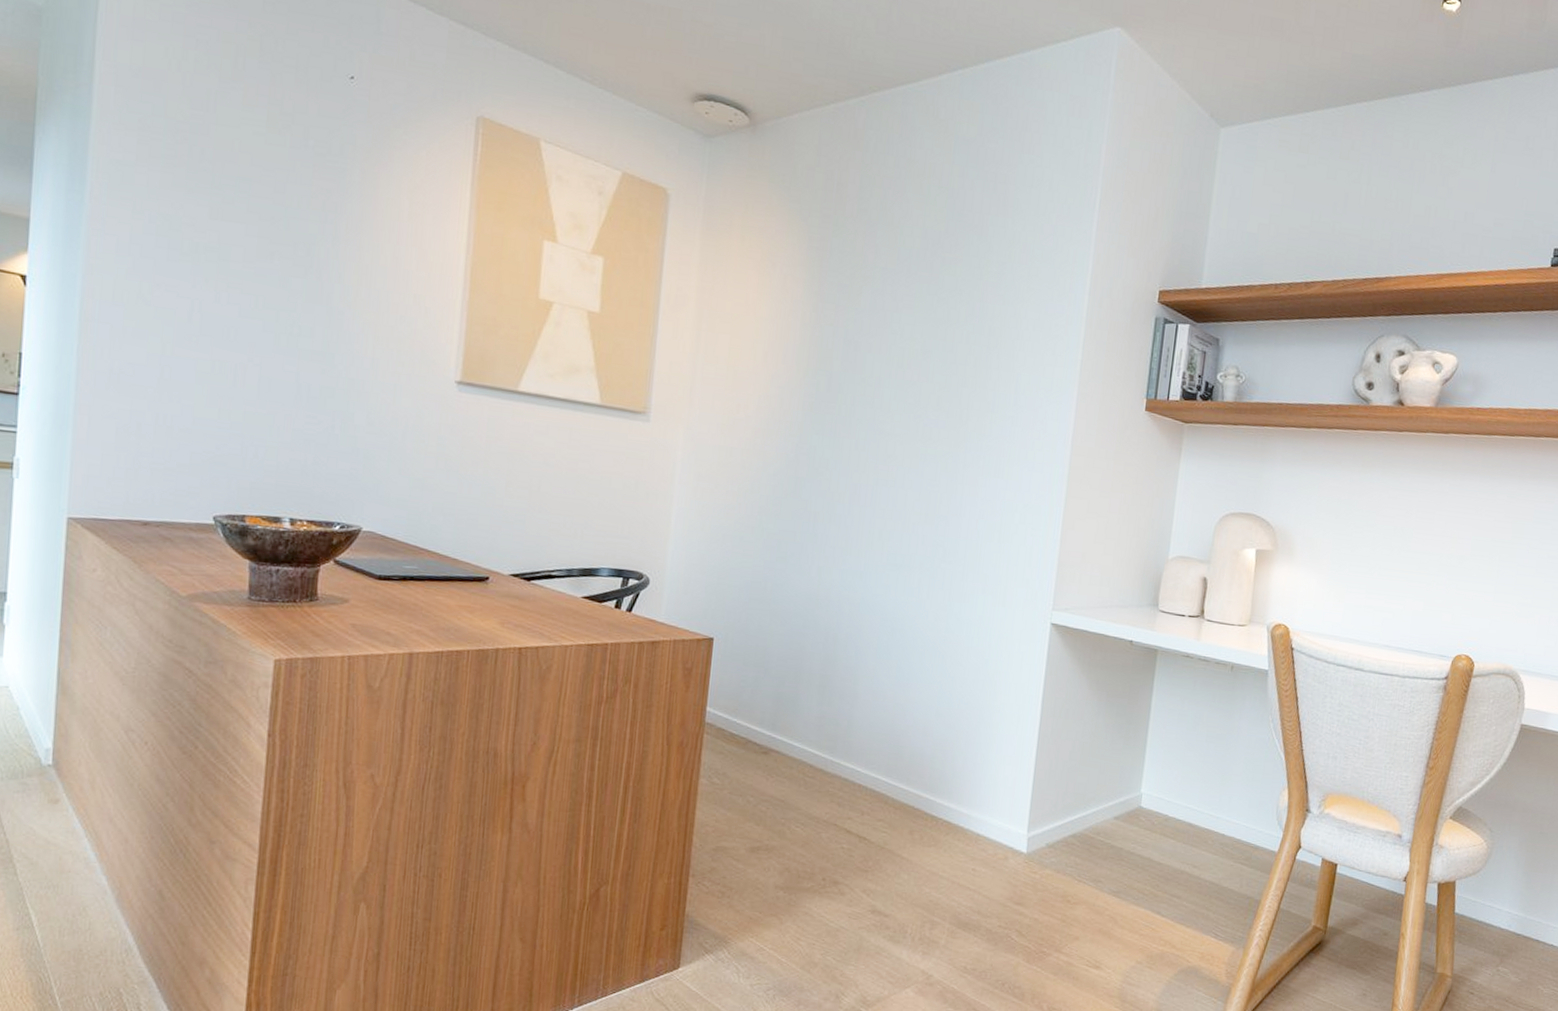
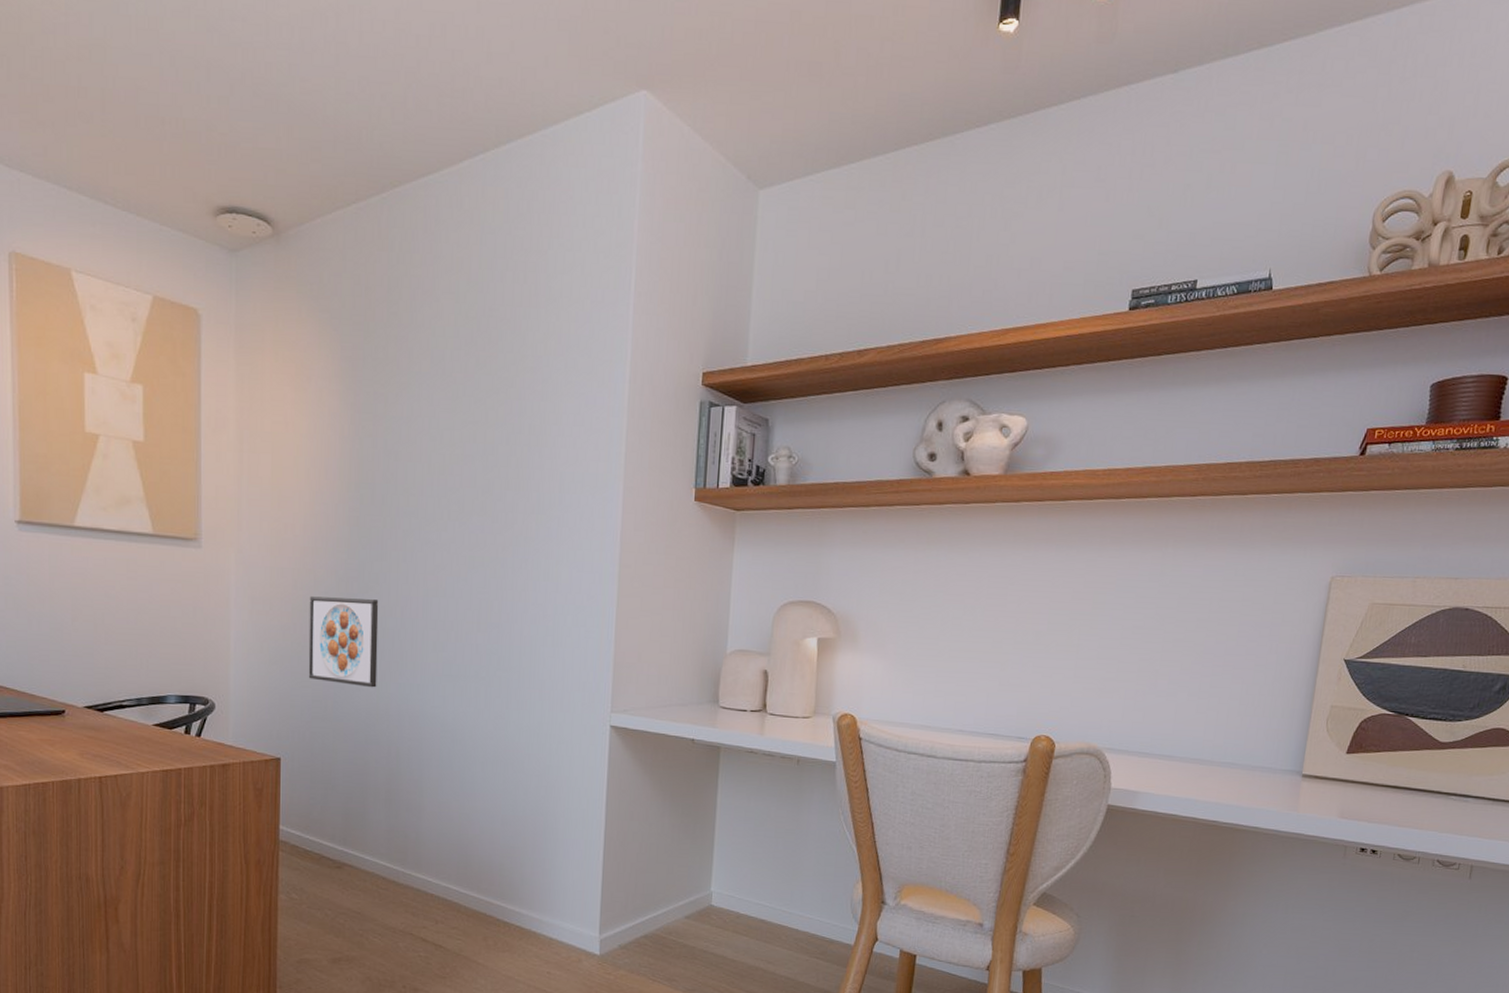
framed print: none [749,477,828,573] -> present [308,596,379,688]

